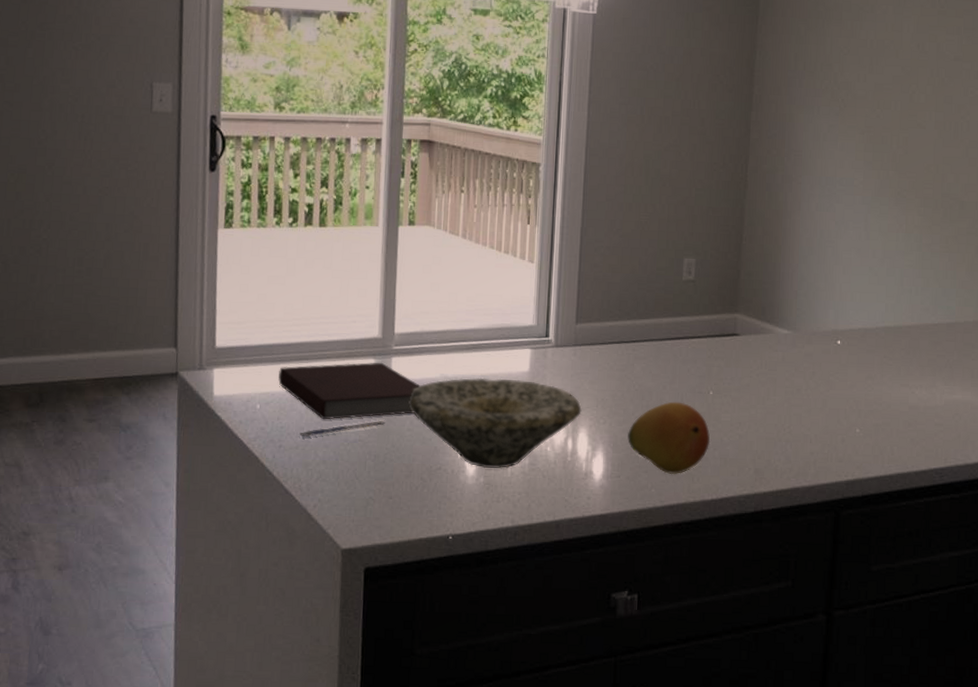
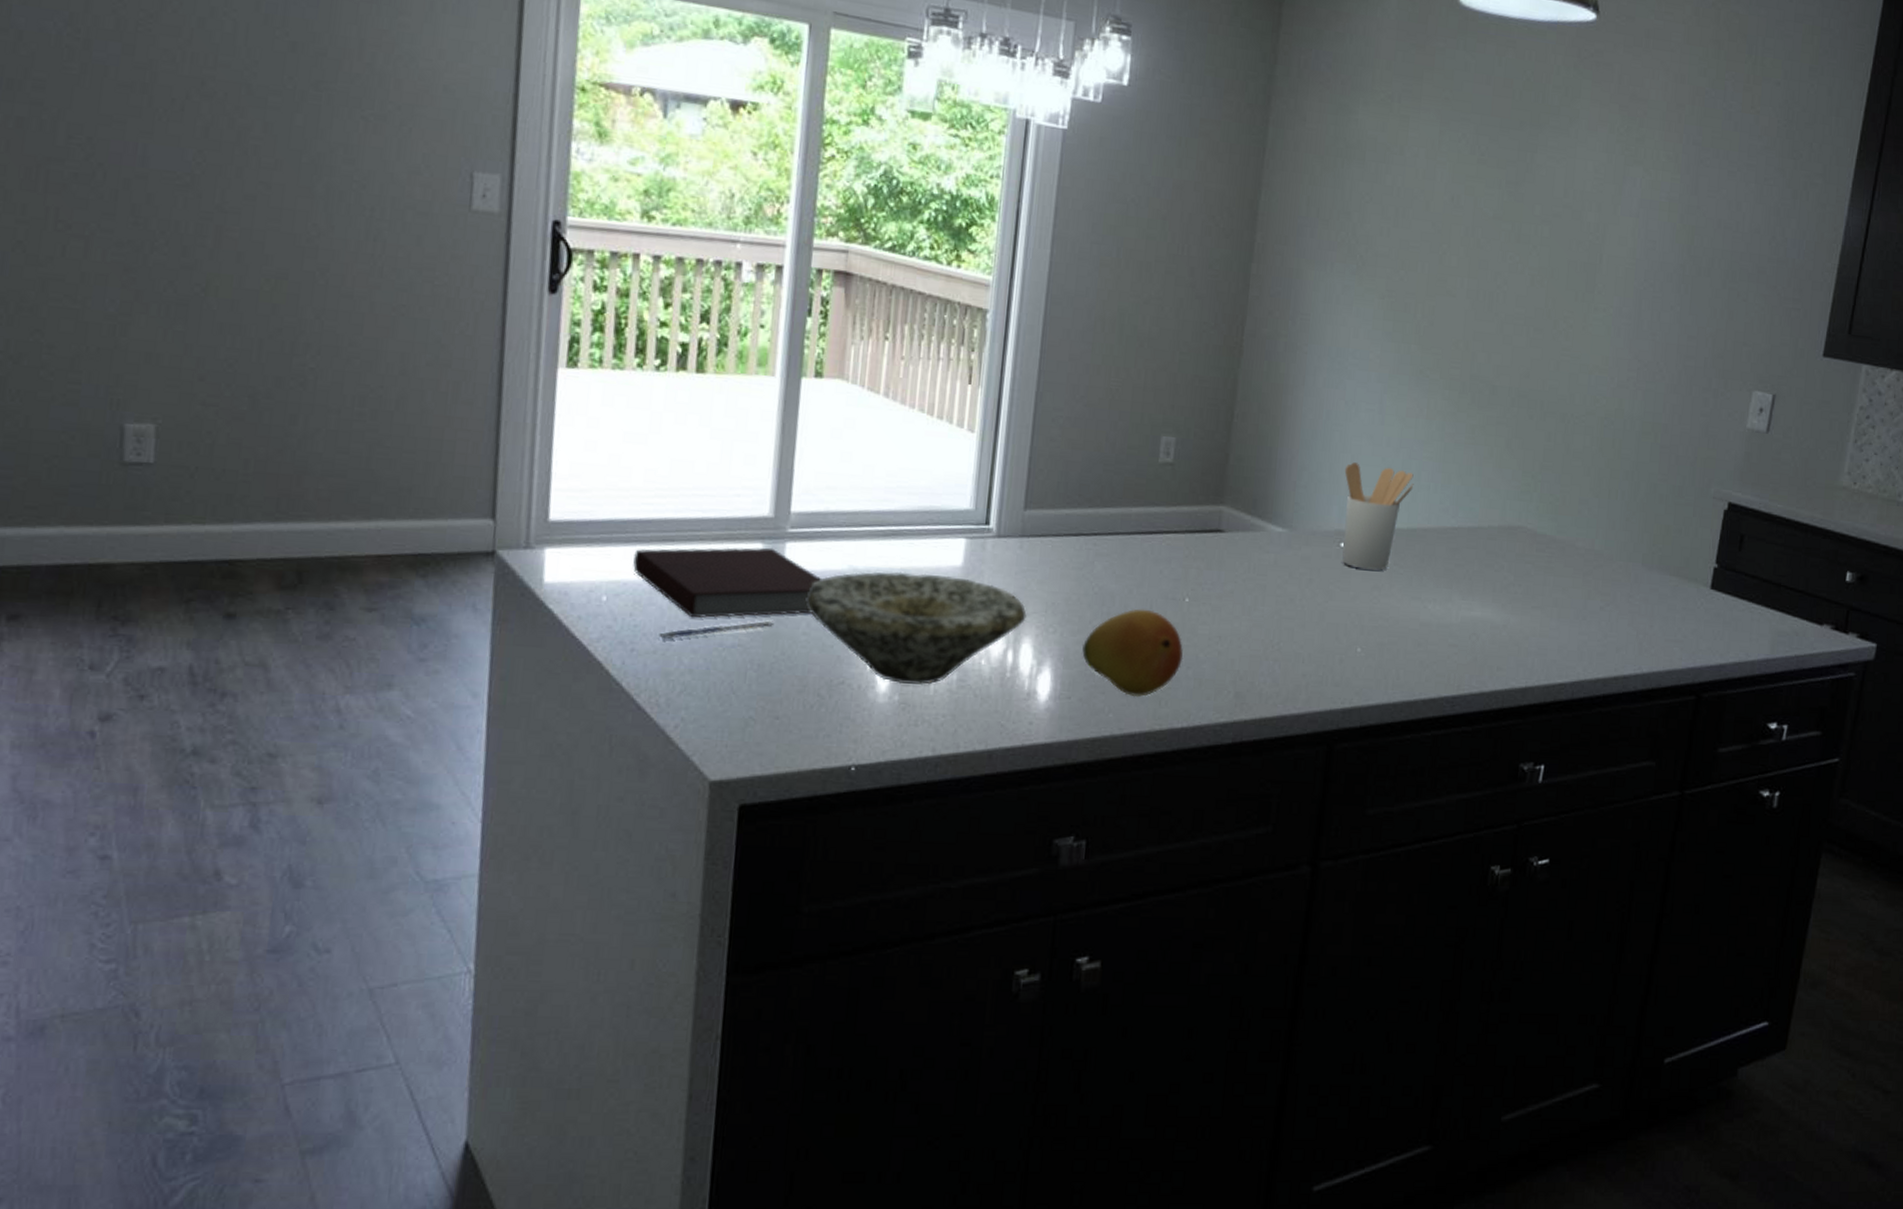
utensil holder: none [838,272,898,363] -> present [1342,462,1414,570]

